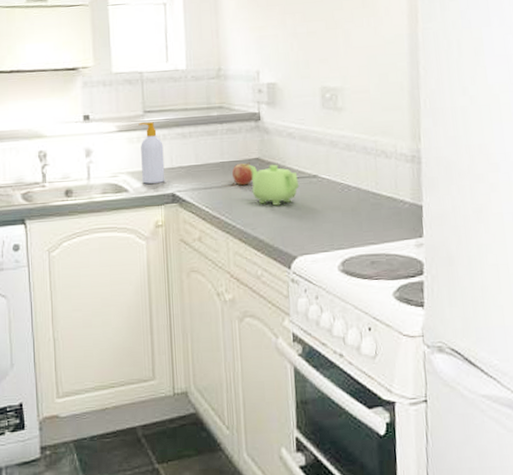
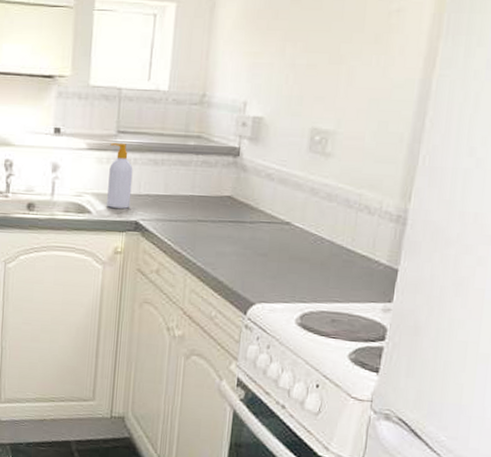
fruit: present [231,162,254,186] -> none [200,199,223,223]
teapot: present [248,164,300,206] -> none [218,202,270,249]

